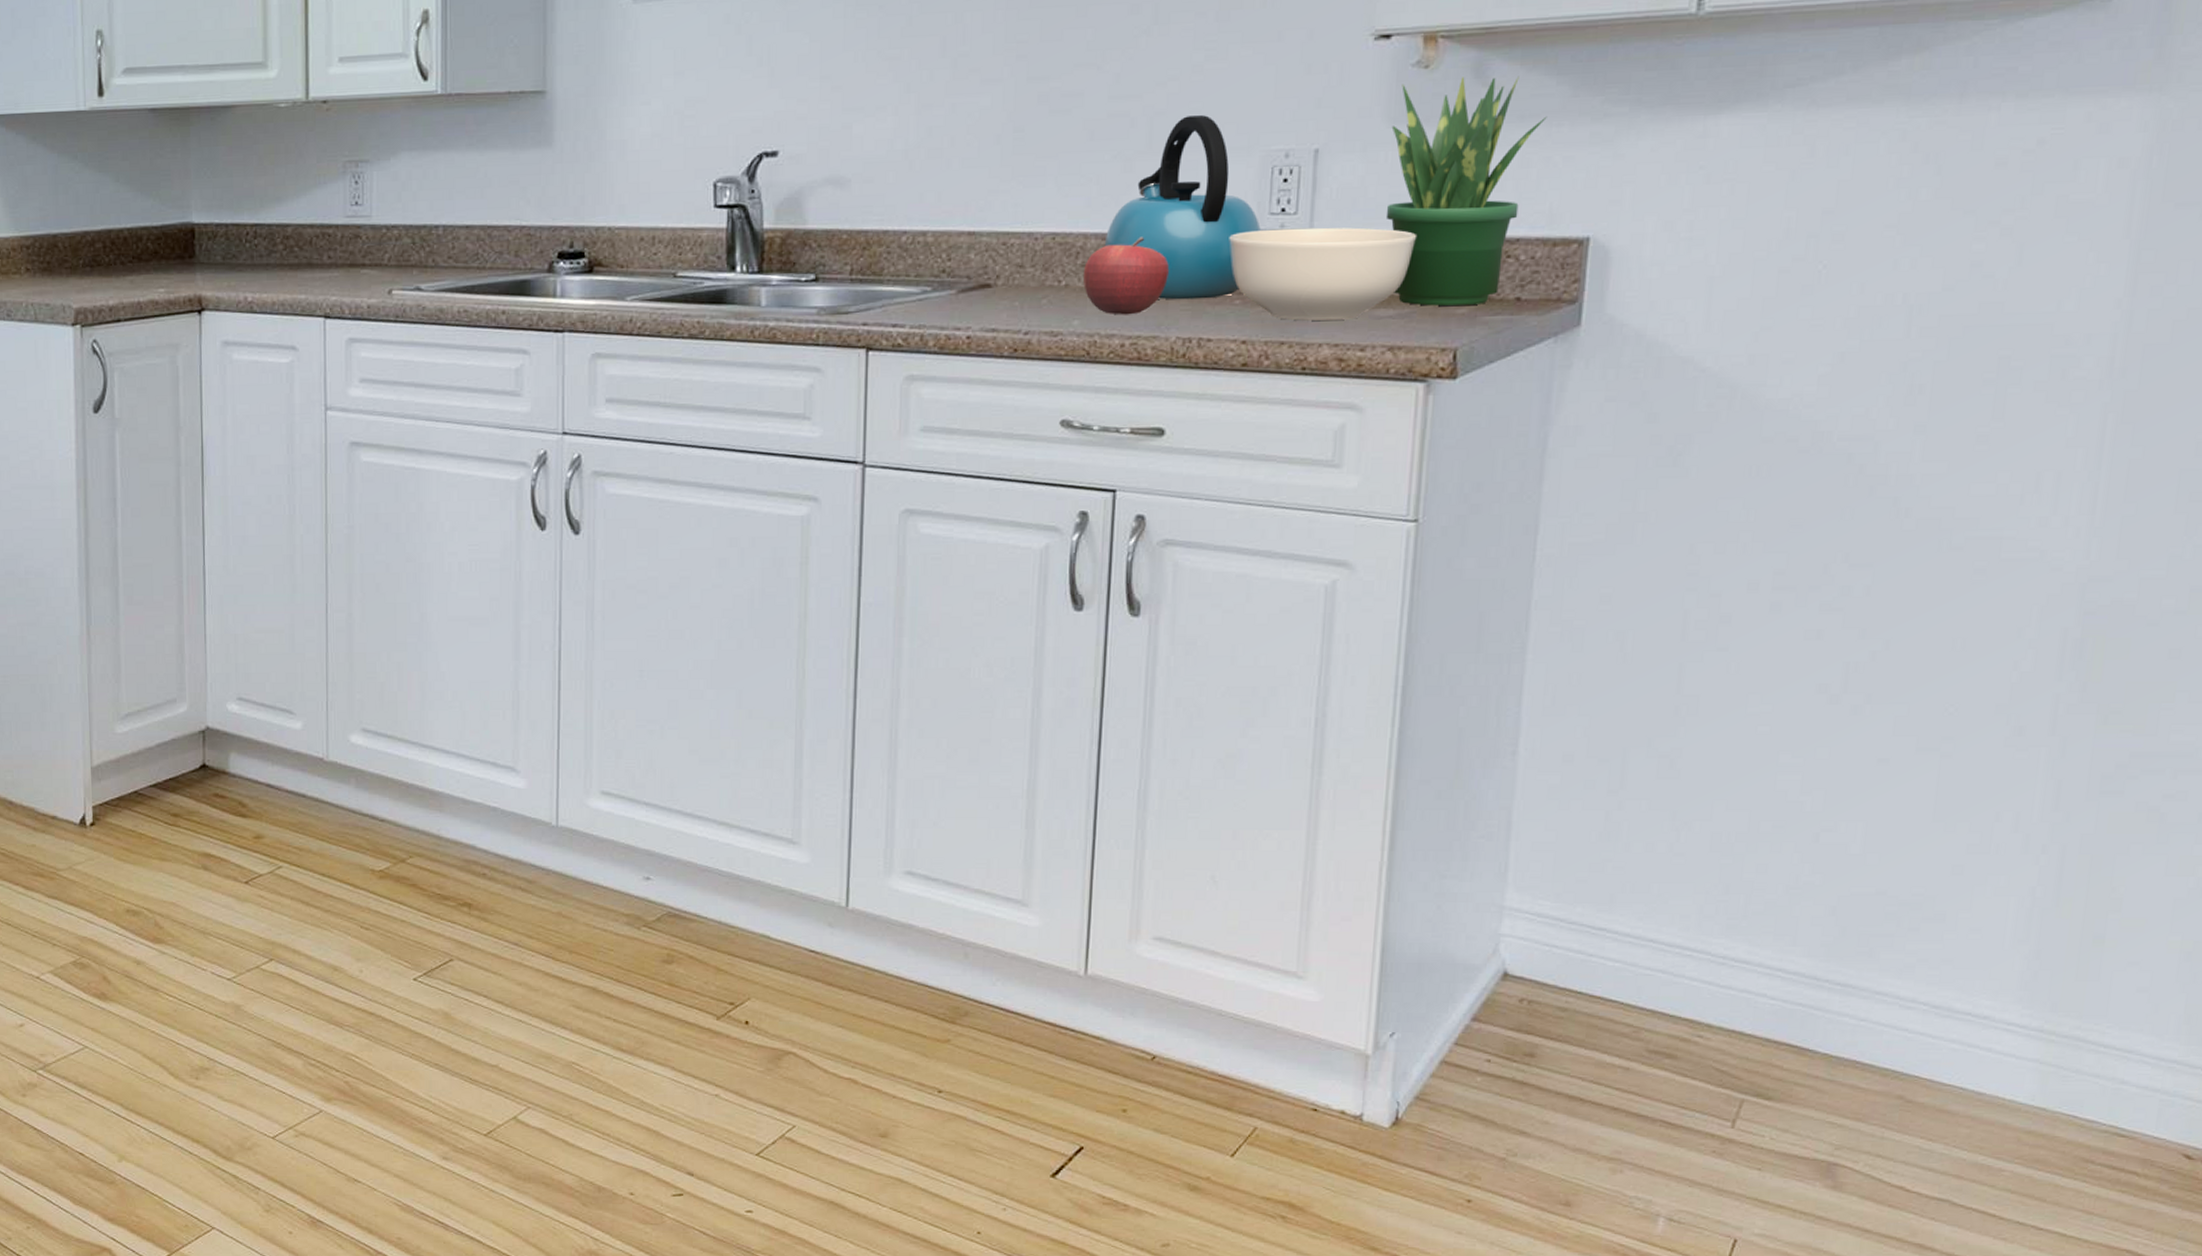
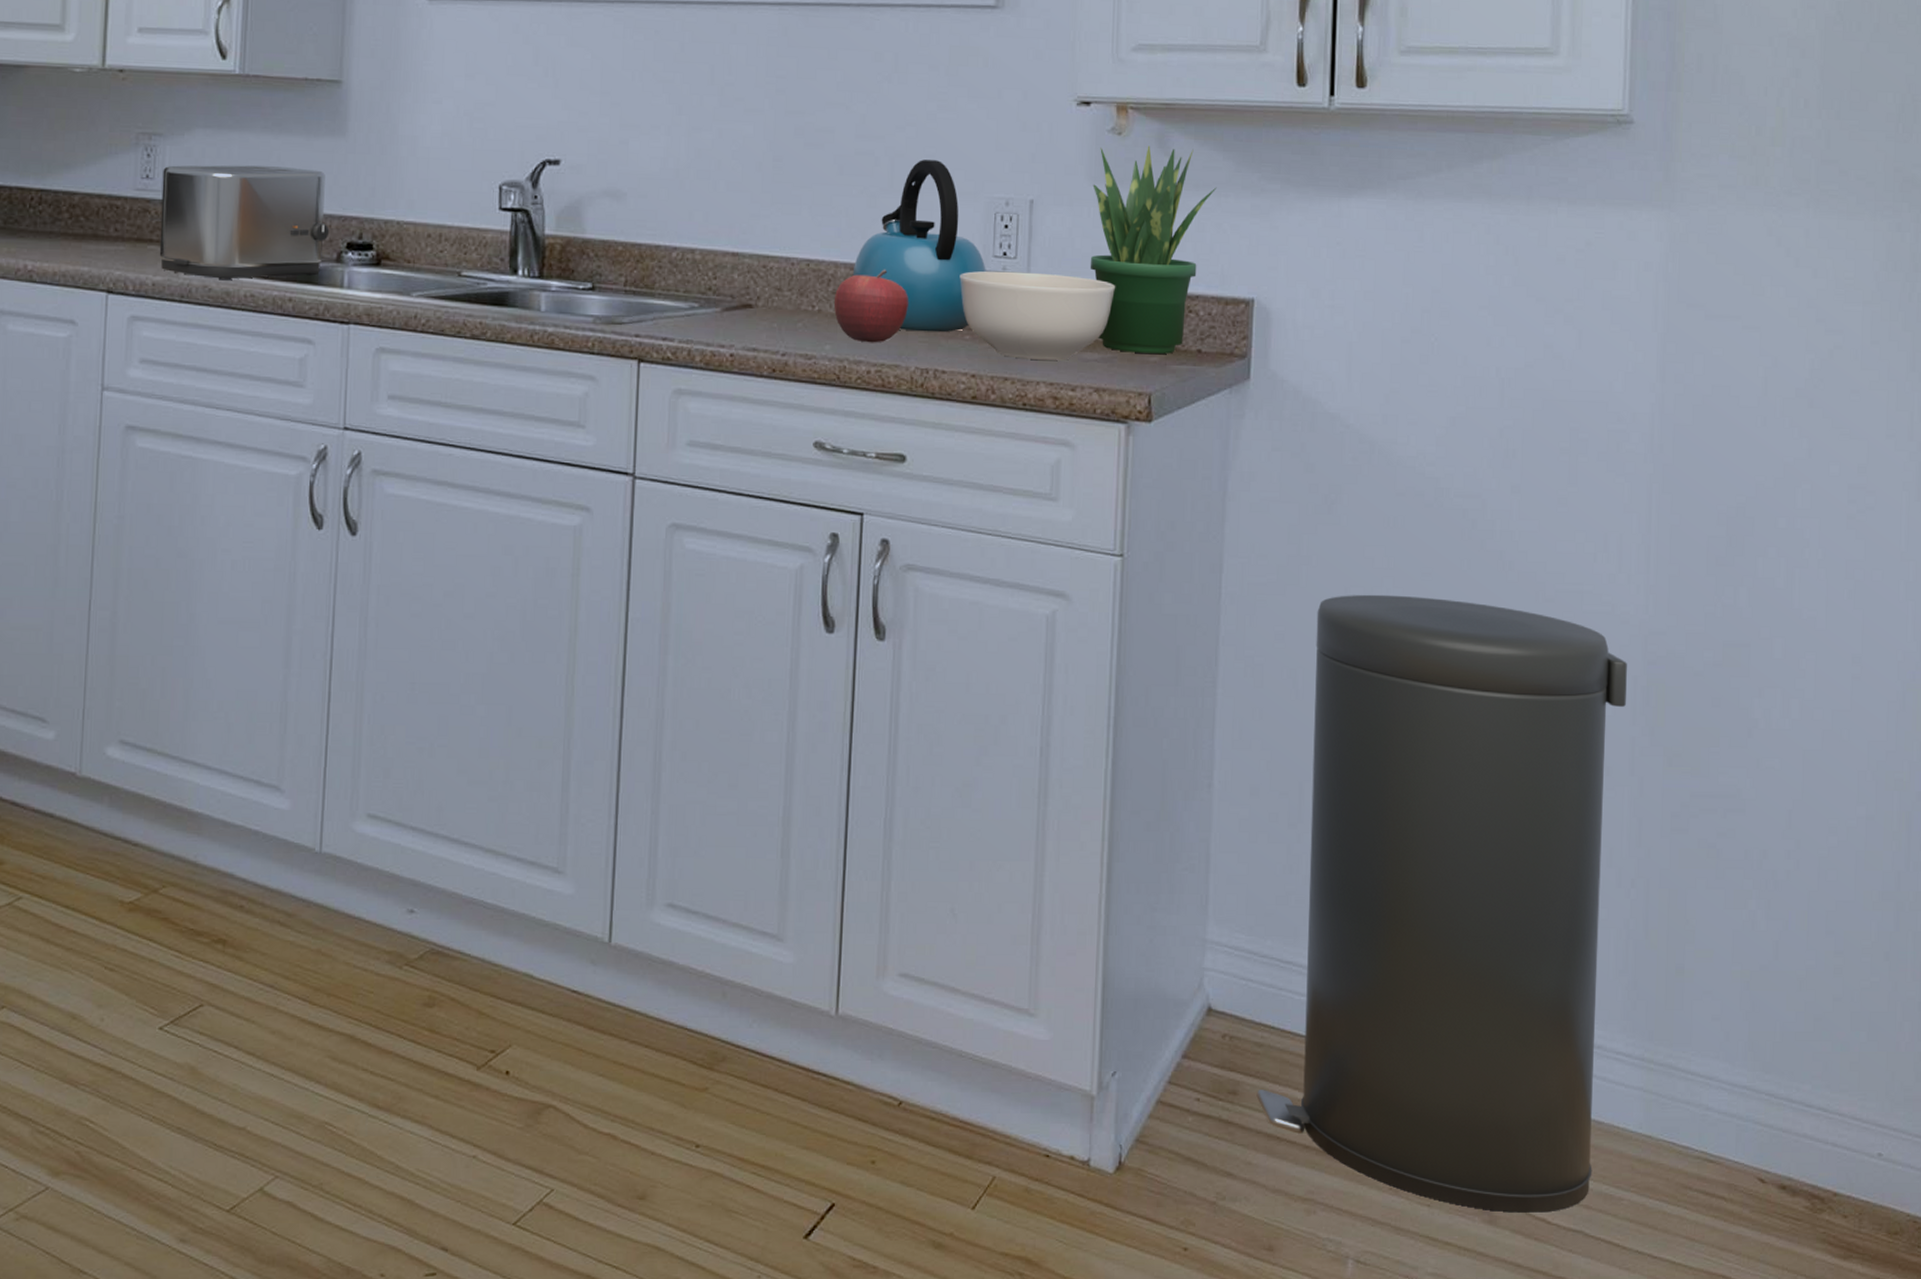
toaster: none [371,182,540,298] -> present [159,165,330,281]
pedal bin: none [1557,550,2056,1180] -> present [1256,594,1627,1213]

